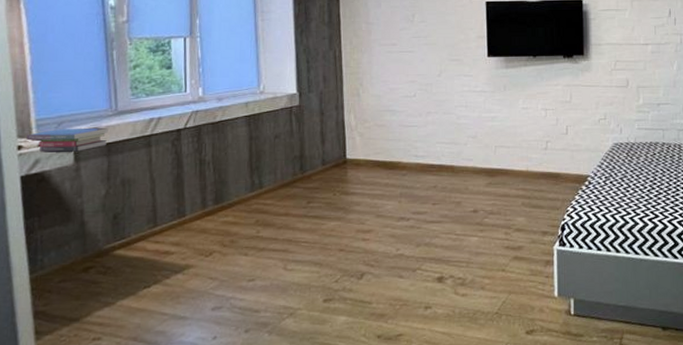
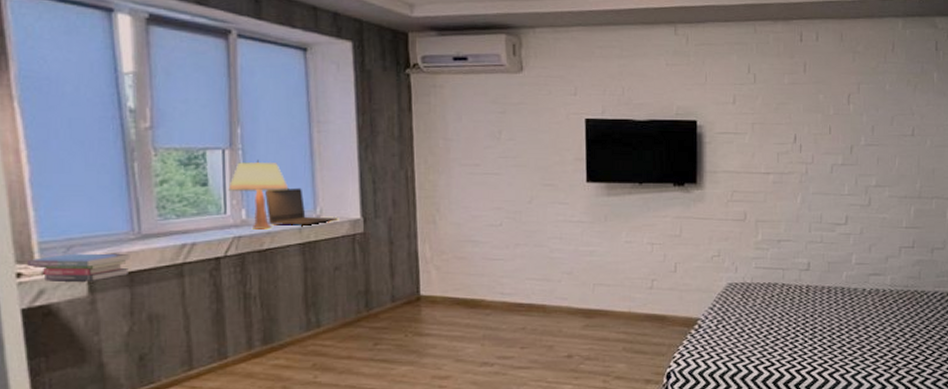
table lamp: none [188,45,238,105] -> present [228,160,289,230]
laptop: none [218,68,278,101] -> present [265,187,338,226]

